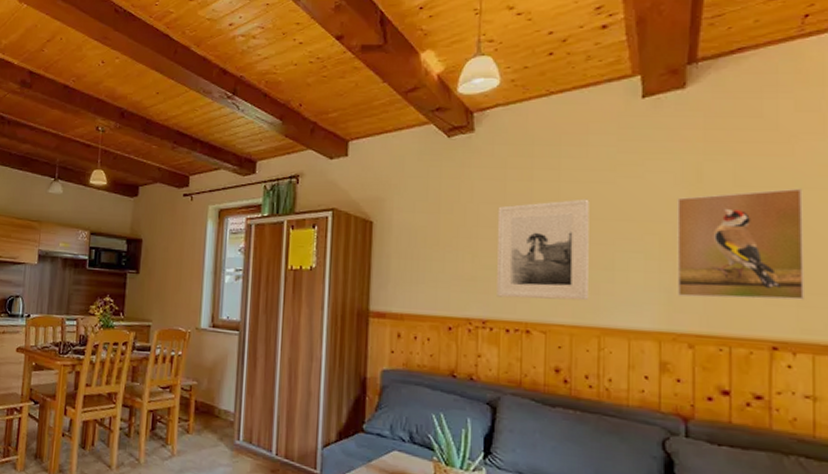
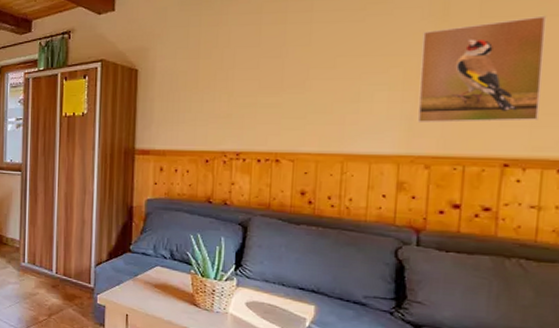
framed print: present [496,199,590,301] -> none [250,37,339,132]

